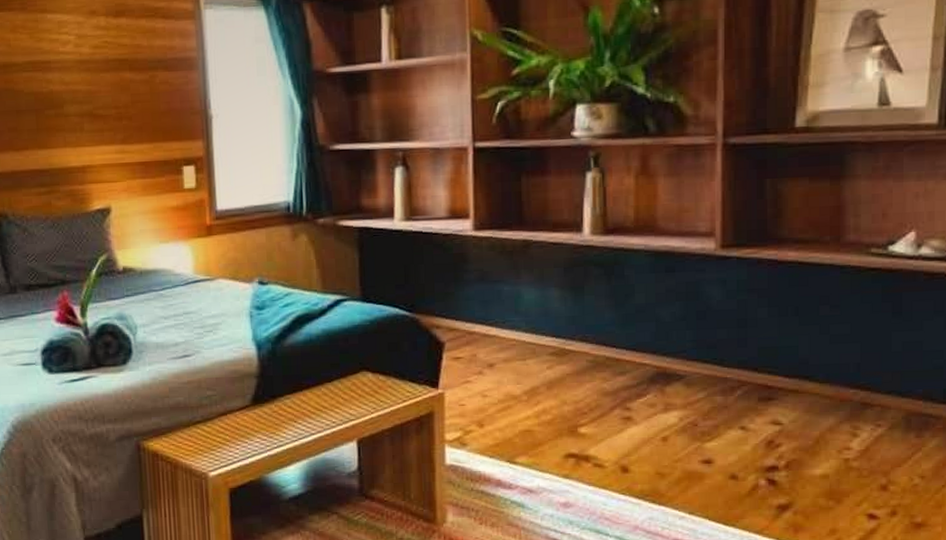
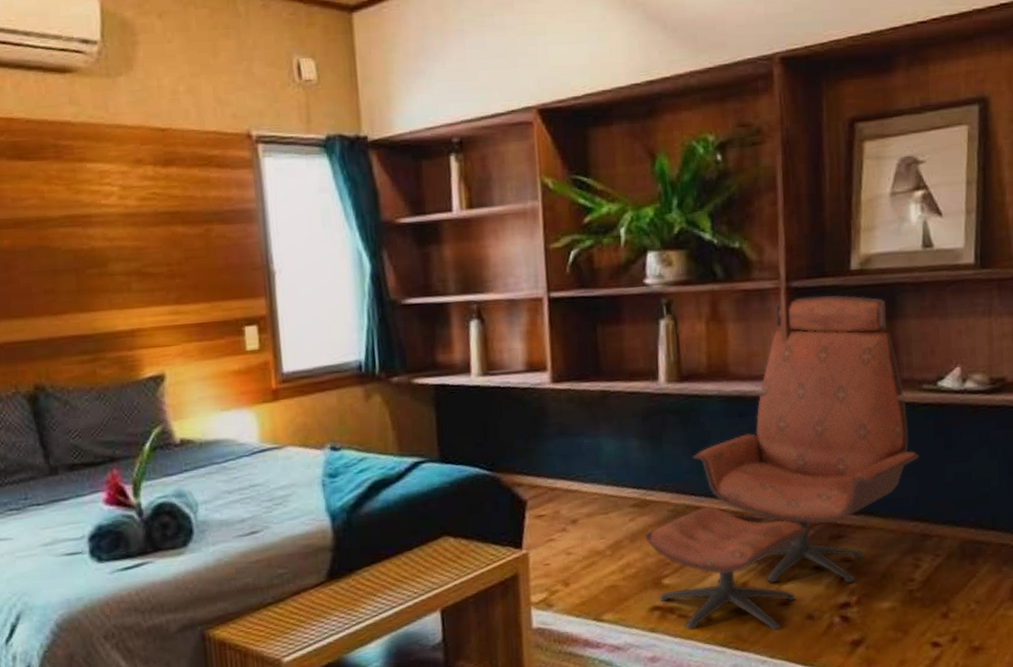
lounge chair: none [561,152,863,488] -> present [644,295,919,631]

